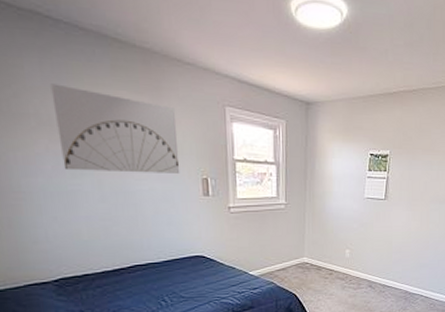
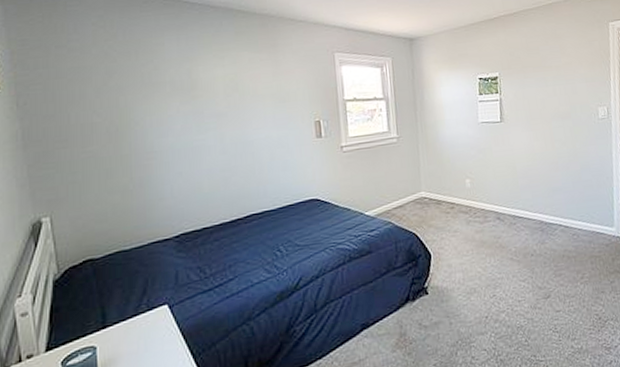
wall art: present [50,83,180,173] -> none [185,54,294,128]

